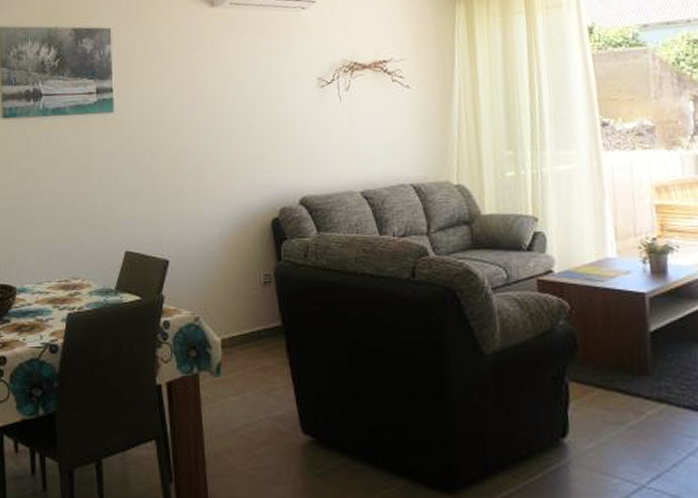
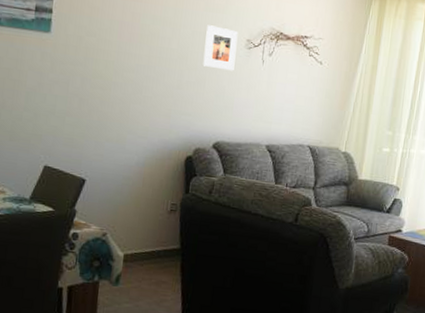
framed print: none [272,70,309,116] -> present [203,25,238,71]

